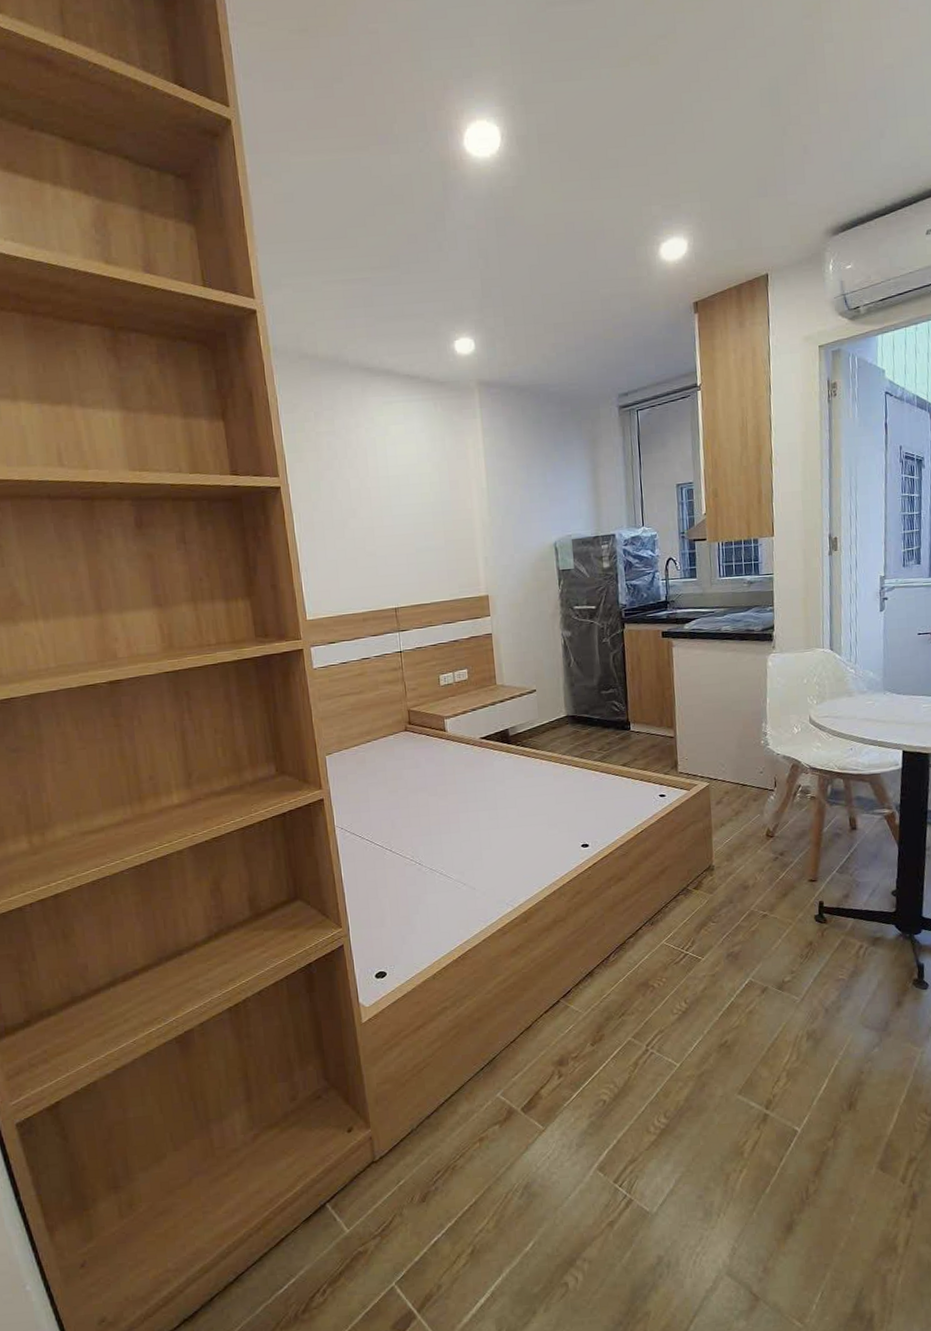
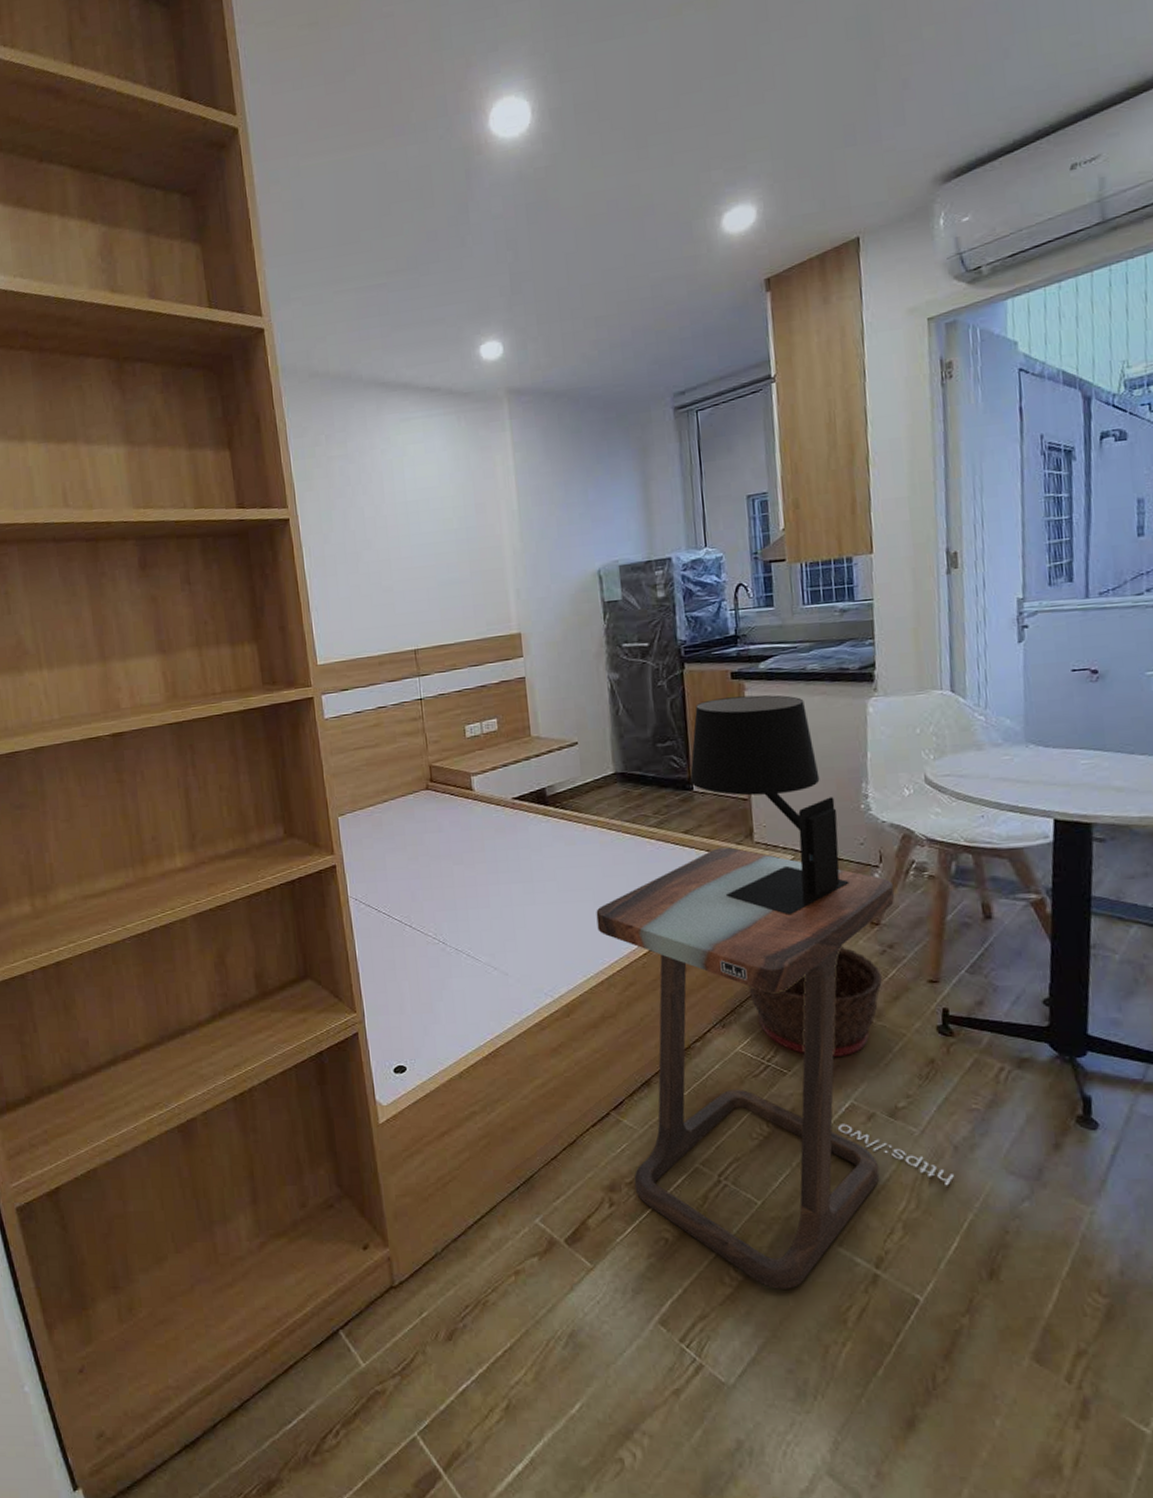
side table: none [550,777,825,1133] -> present [596,847,954,1289]
table lamp: none [627,651,751,832] -> present [689,695,849,916]
basket: none [672,854,775,944] -> present [748,945,882,1056]

